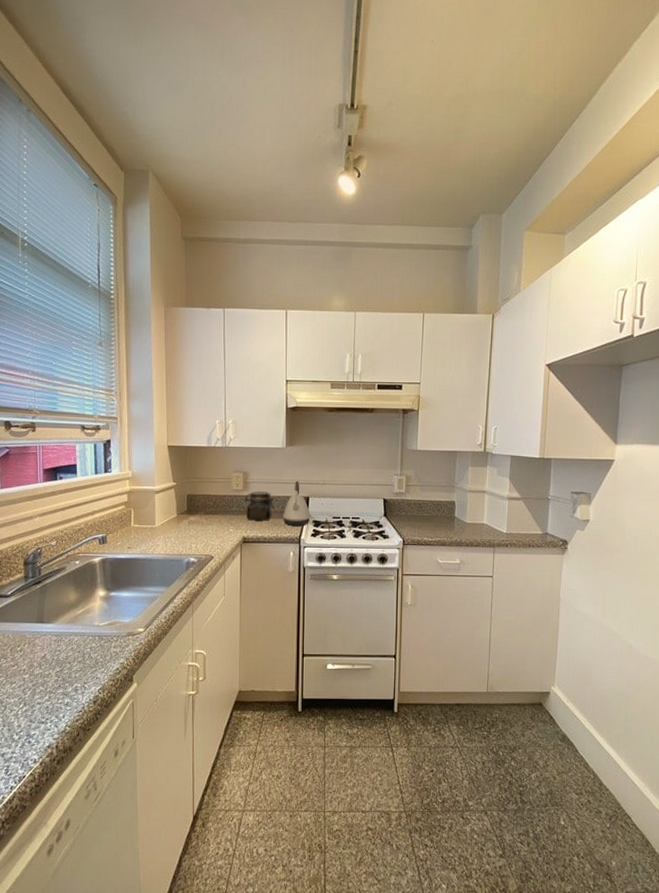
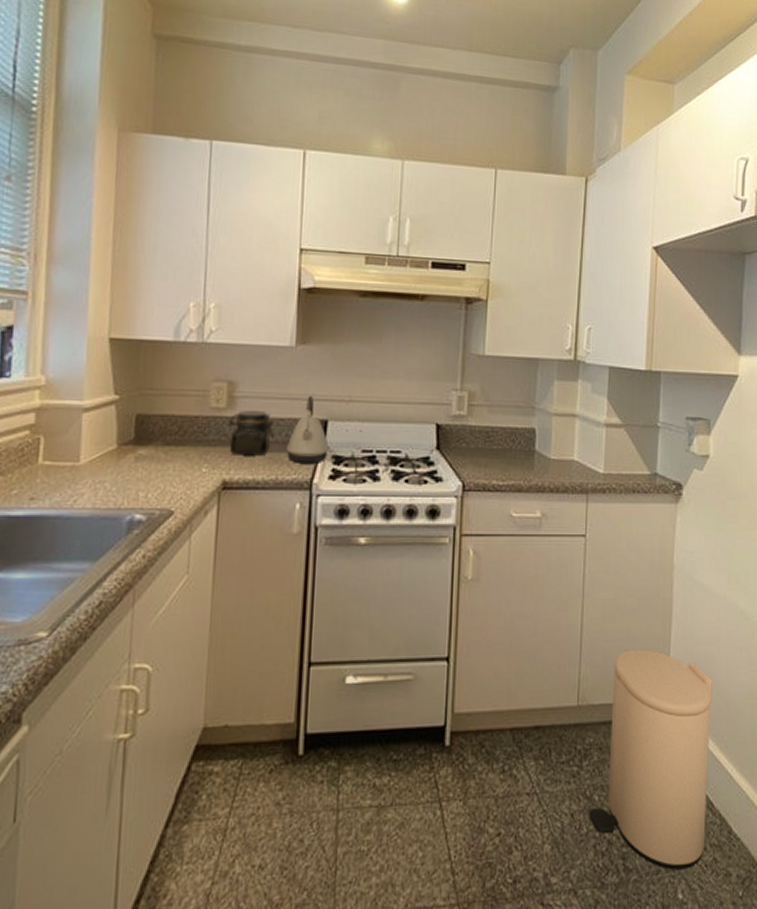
pedal bin: none [495,656,589,806] -> present [588,649,712,870]

